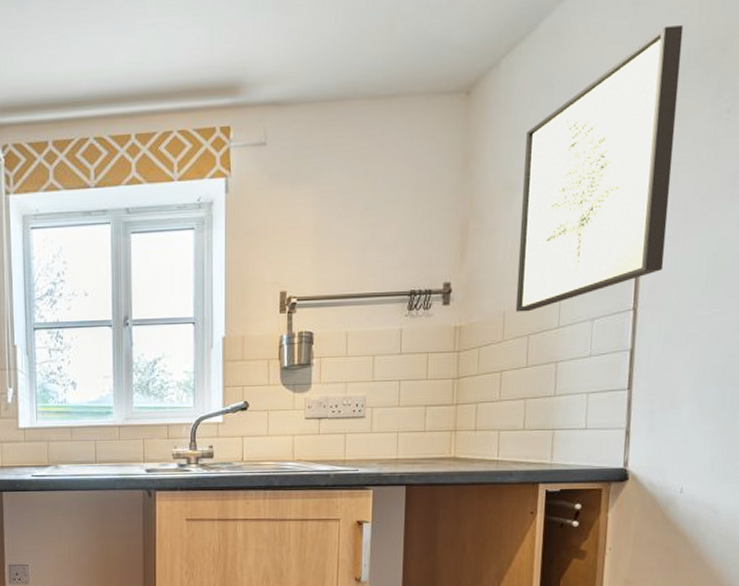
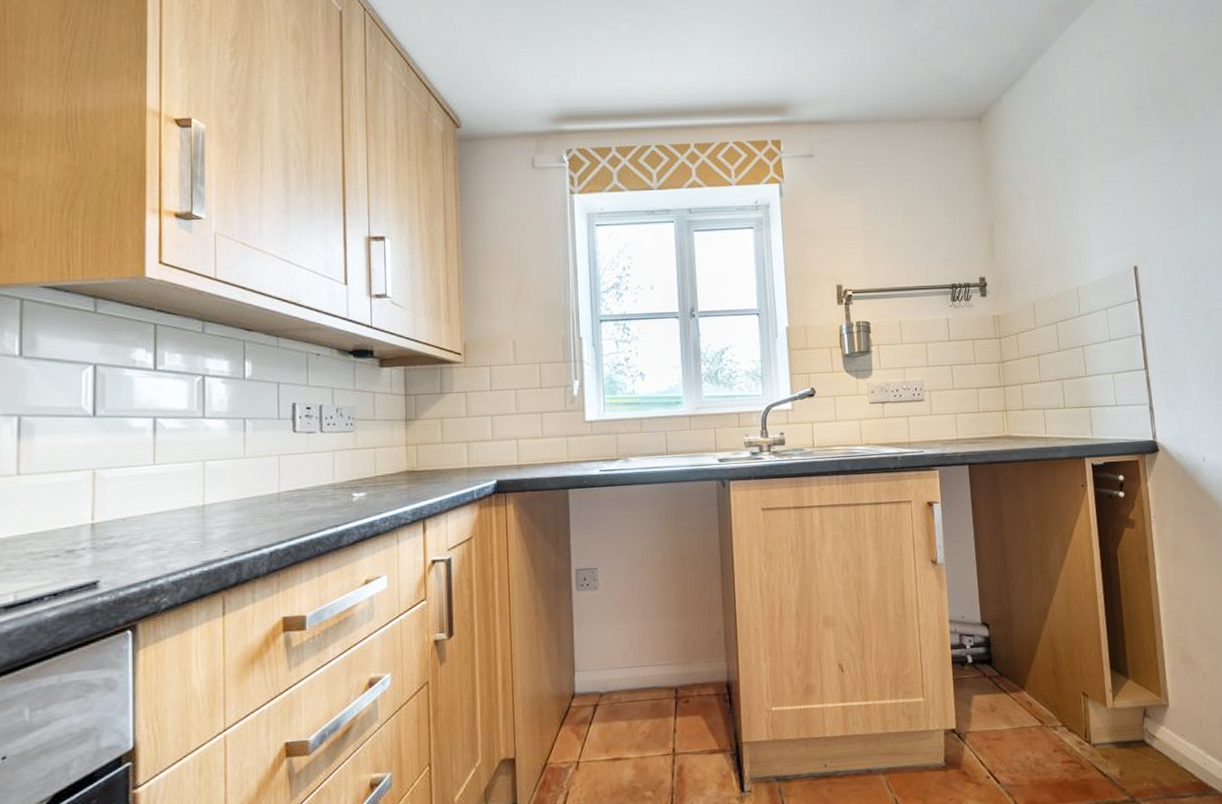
wall art: present [515,25,684,312] -> none [1030,76,1155,303]

